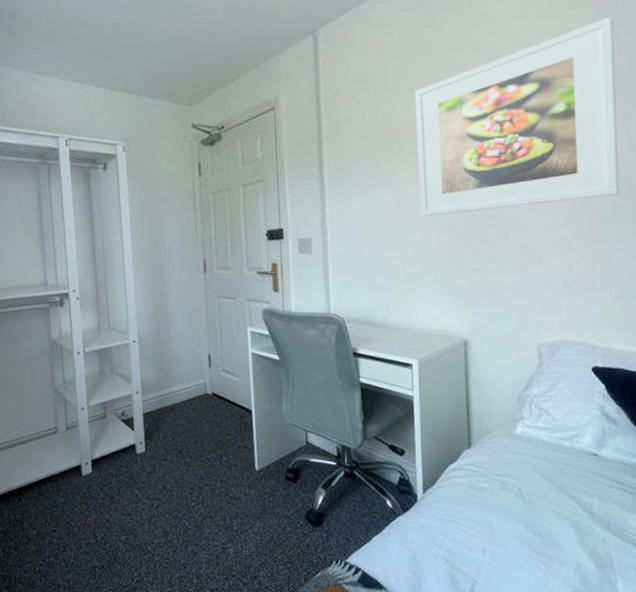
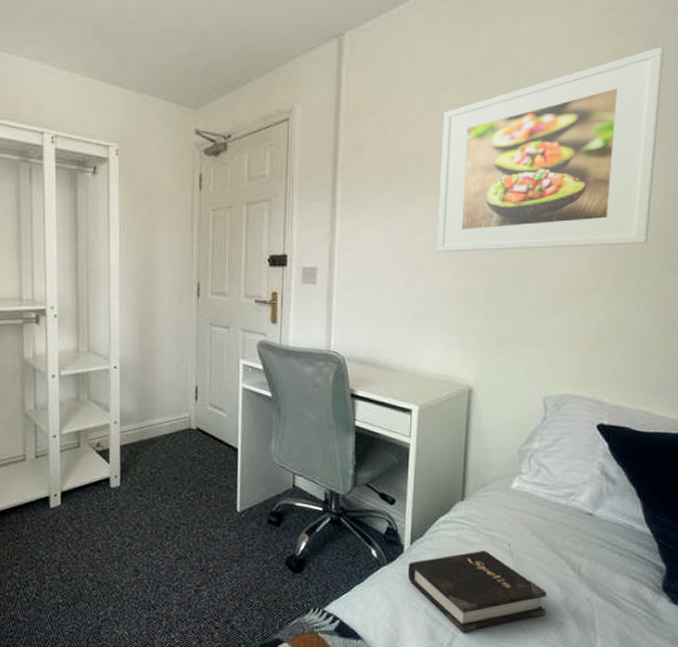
hardback book: none [423,496,564,578] -> present [407,551,547,632]

